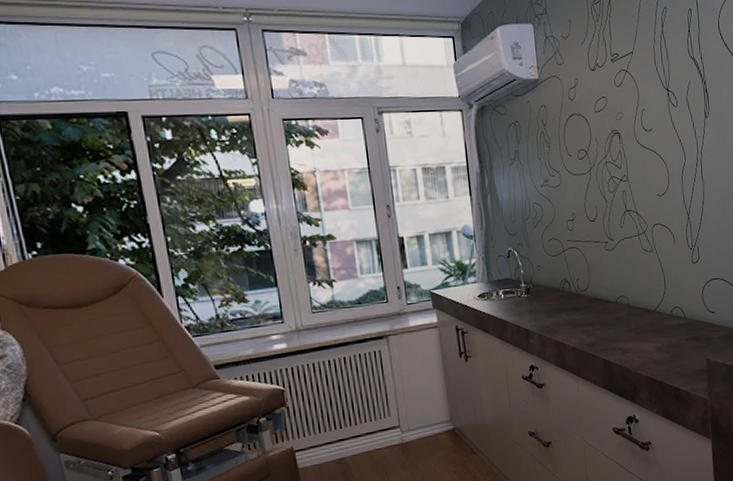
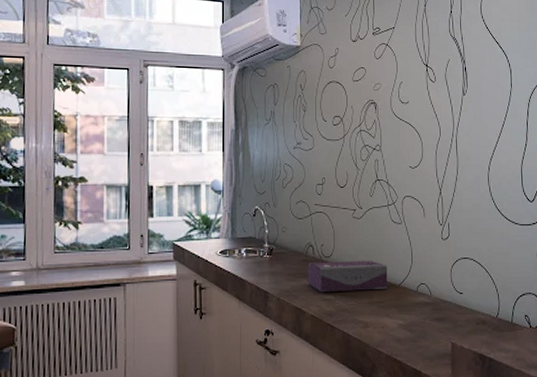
tissue box: none [565,289,644,325] -> present [308,260,388,293]

